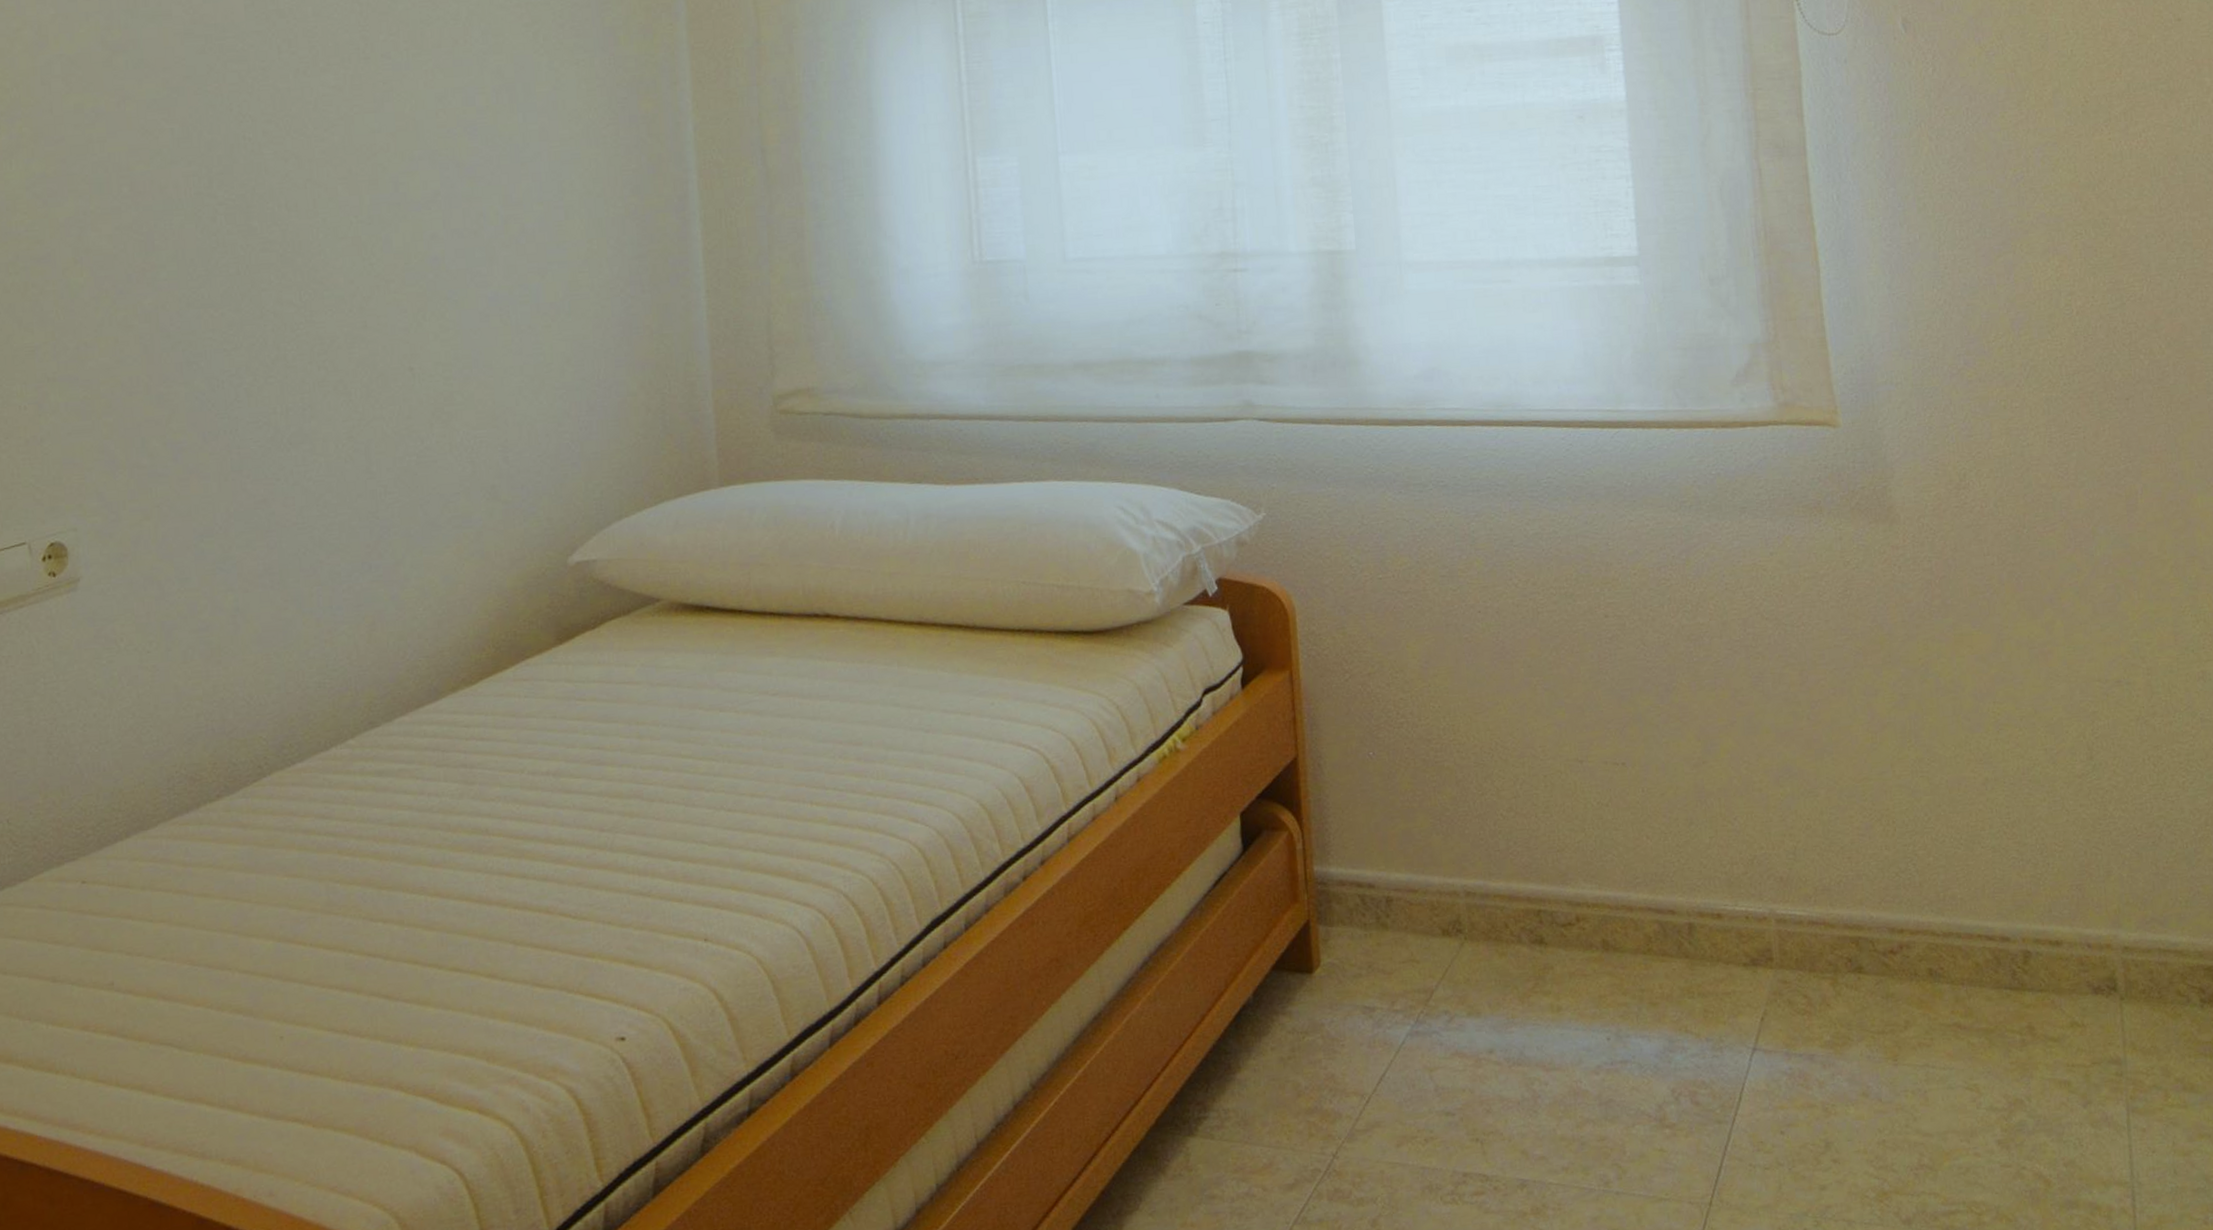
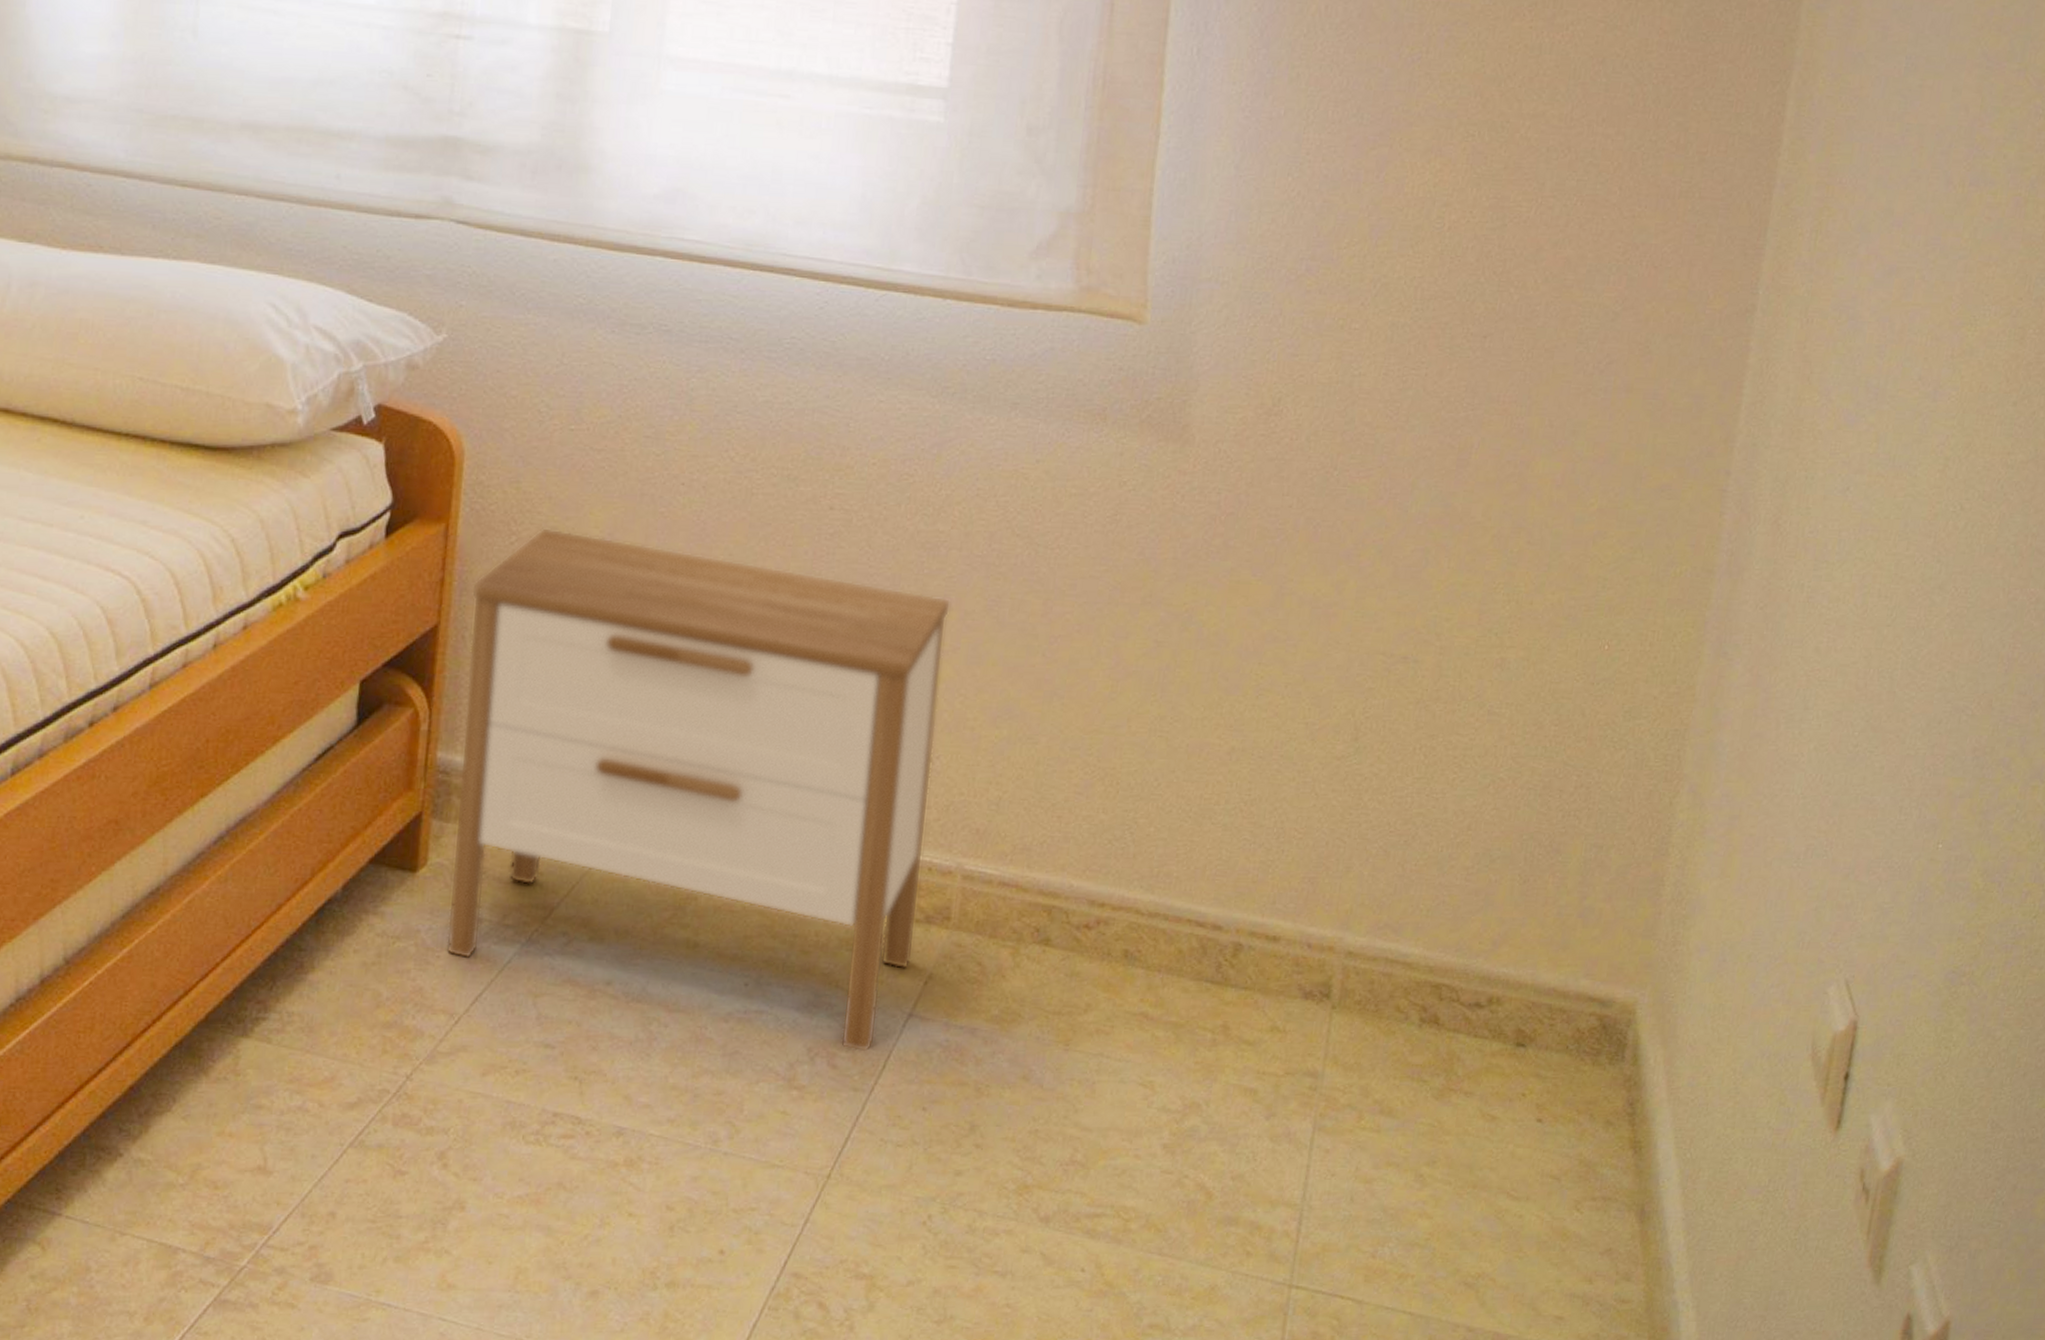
nightstand: none [1320,663,1747,1088] -> present [446,527,951,1052]

